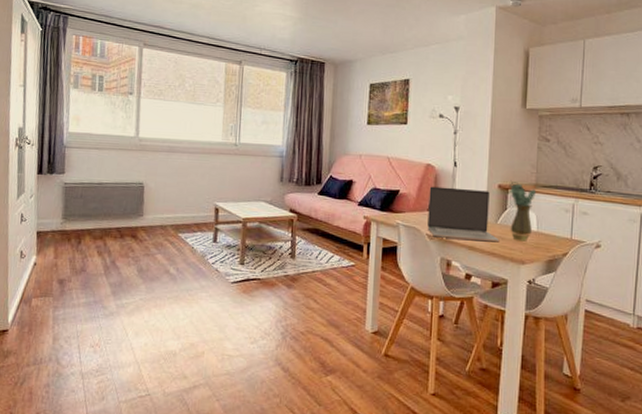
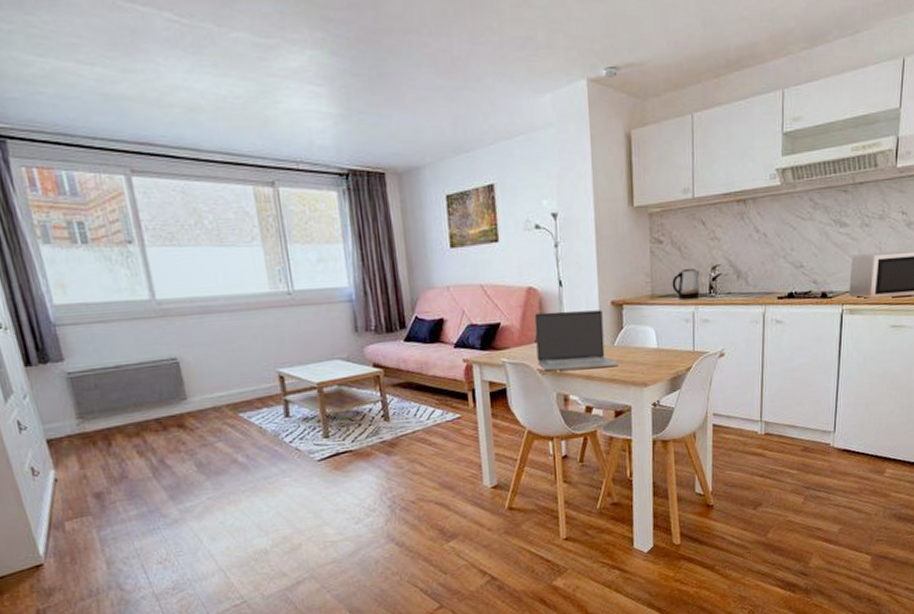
vase: present [509,180,536,242] -> none [623,294,653,362]
kettle: none [555,165,583,193] -> present [672,268,700,301]

